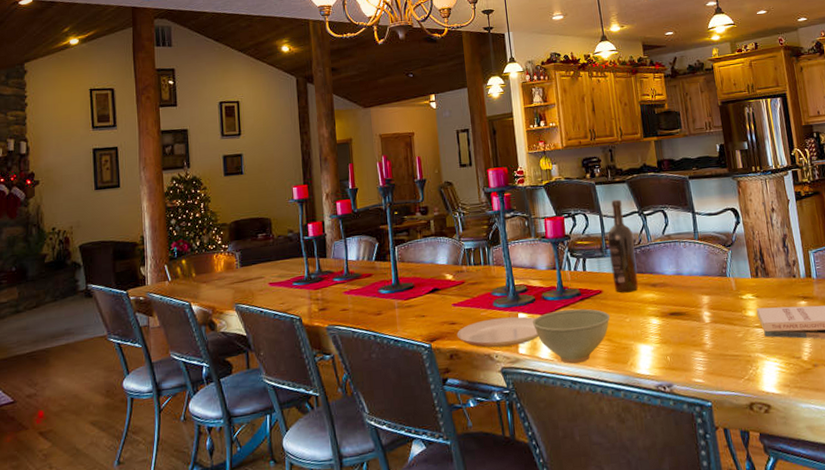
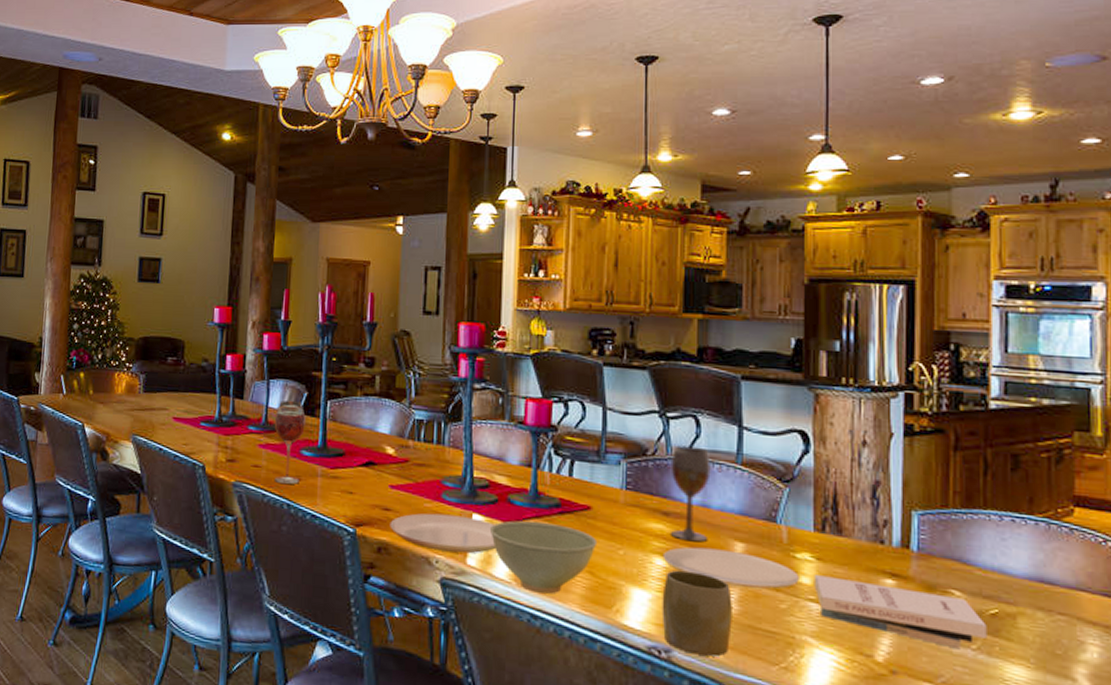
wineglass: none [354,251,381,321] -> present [274,401,306,485]
wine bottle: present [607,199,638,293] -> none [608,390,647,517]
wine glass: none [651,232,684,302] -> present [670,445,711,542]
plate: none [656,302,747,328] -> present [662,547,799,590]
mug: none [660,323,710,384] -> present [661,570,732,657]

